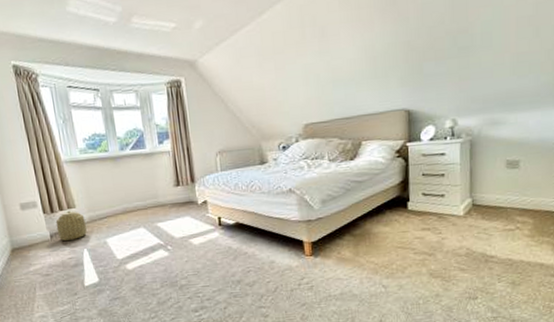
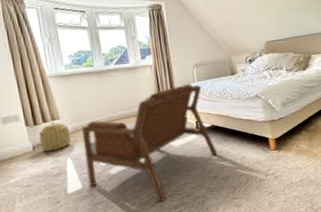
armchair: none [97,174,243,304] -> present [81,84,218,203]

